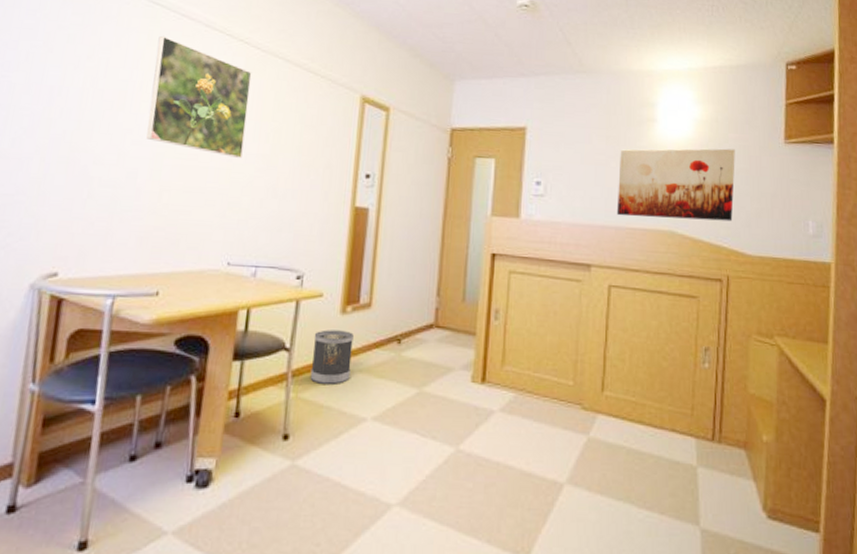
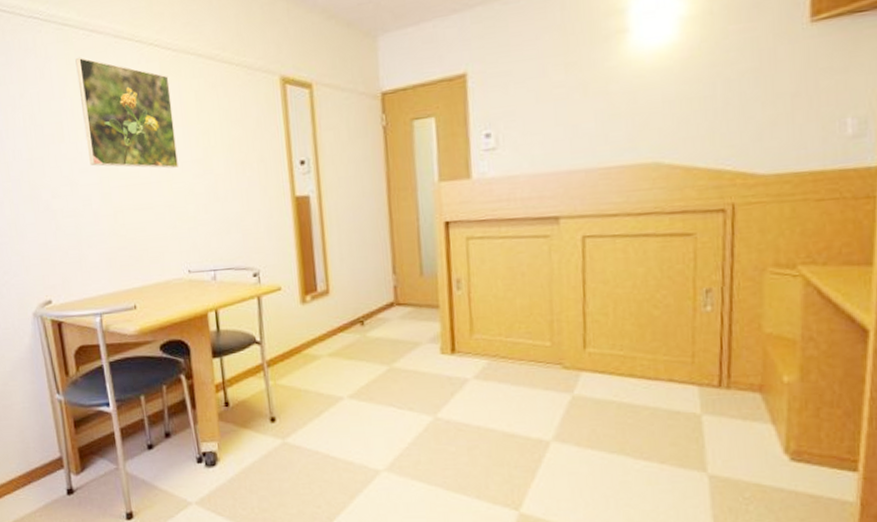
wastebasket: present [310,330,354,384] -> none [280,319,321,370]
wall art: present [616,148,735,221] -> none [584,45,739,156]

